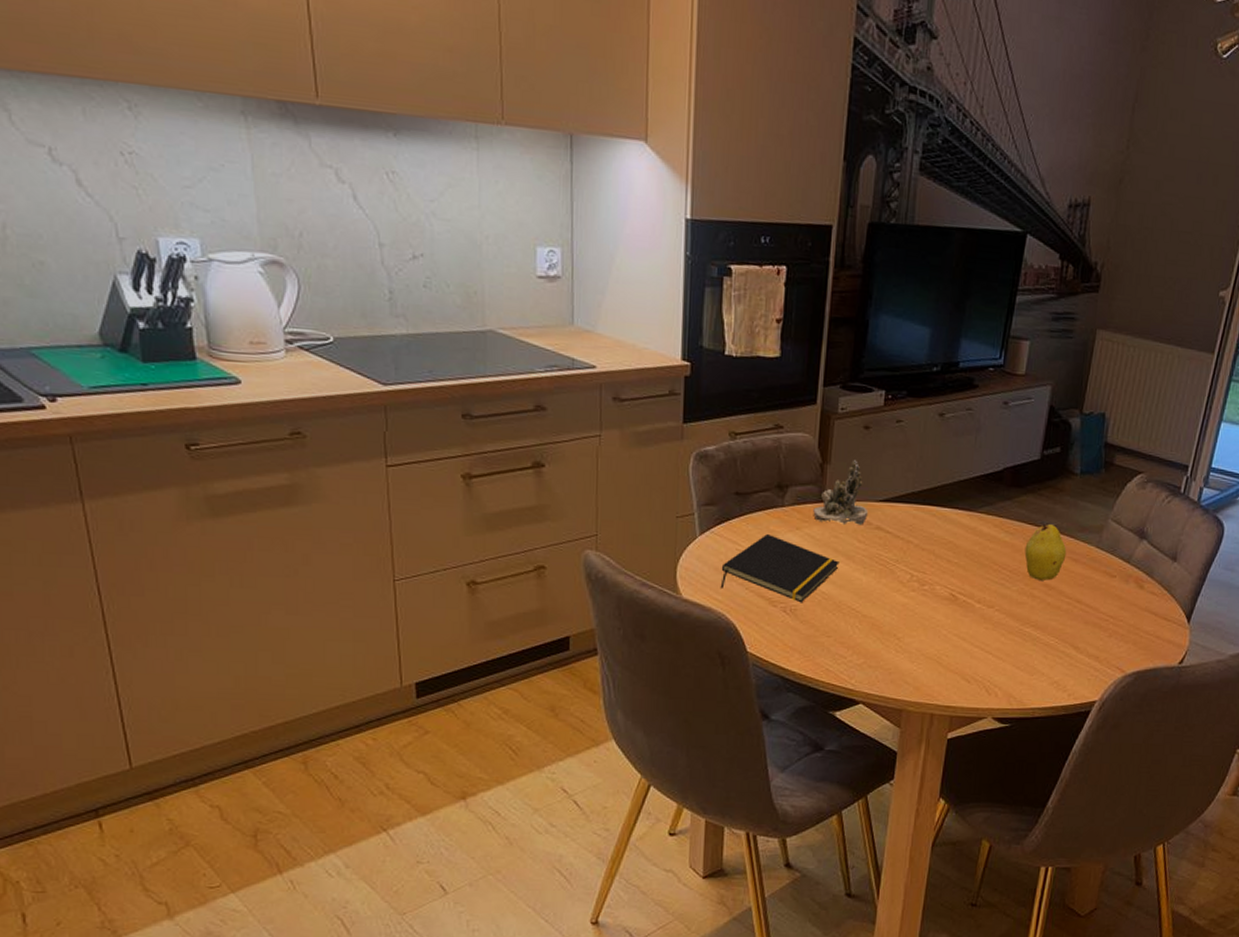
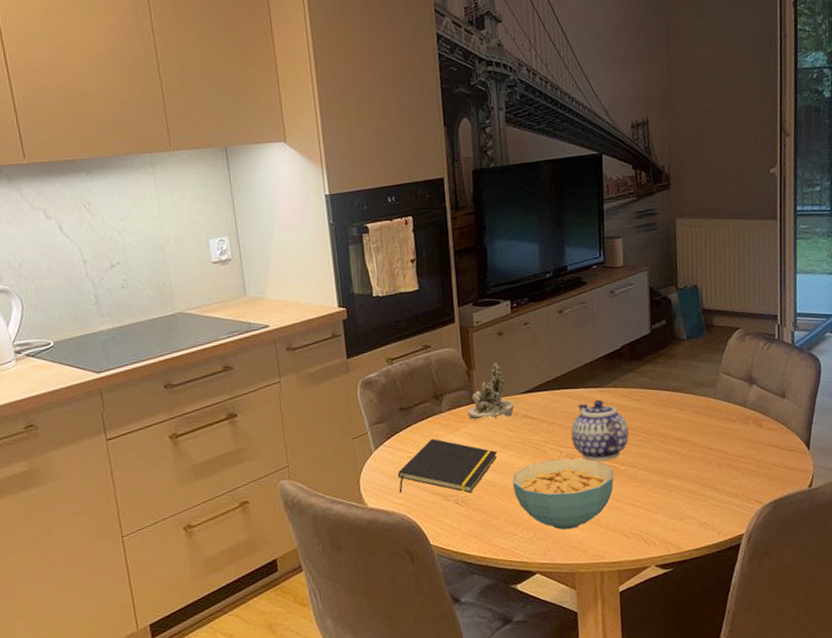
cereal bowl: none [850,582,966,663] -> present [512,458,614,530]
teapot: none [926,524,994,595] -> present [571,399,629,462]
fruit: present [1024,524,1067,581] -> none [653,386,690,436]

